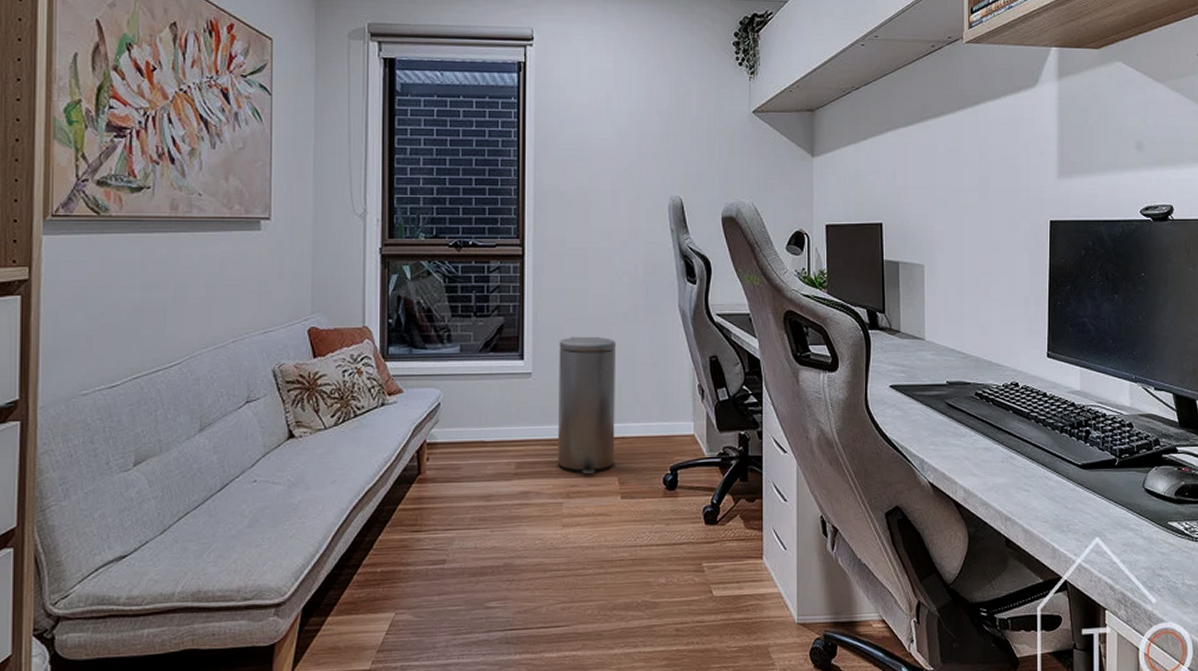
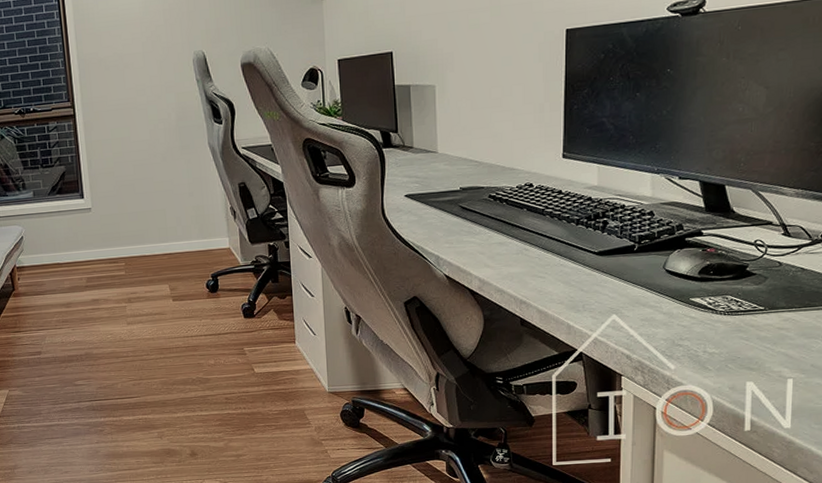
pedal bin: present [557,336,617,474] -> none [110,174,165,284]

